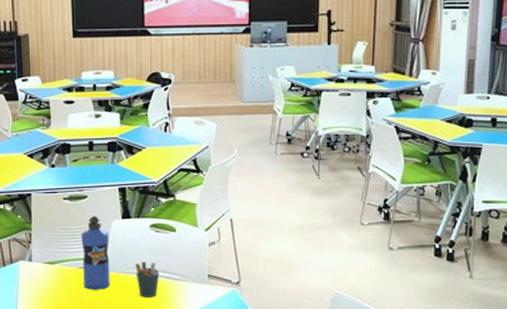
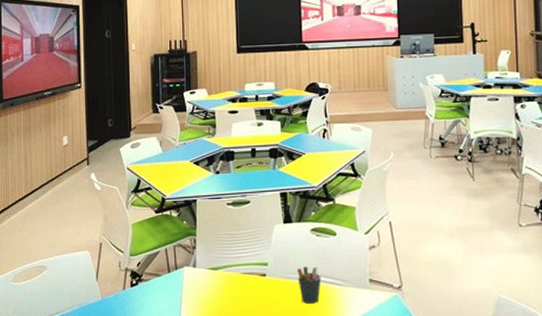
water bottle: present [81,216,110,290] -> none [244,221,273,296]

